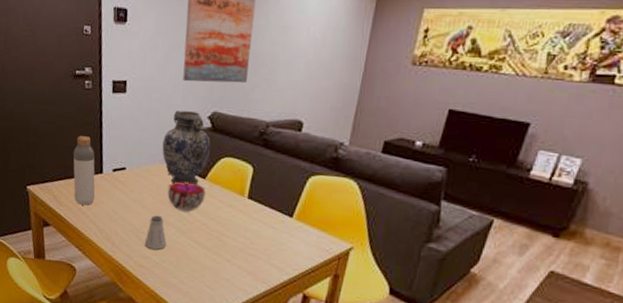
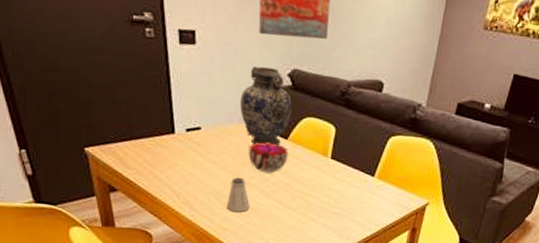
bottle: present [73,136,95,206] -> none [138,91,168,168]

